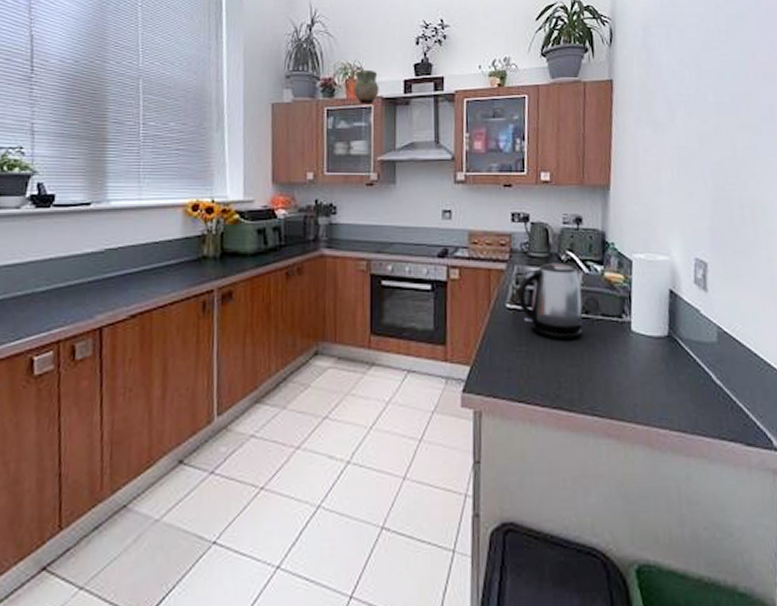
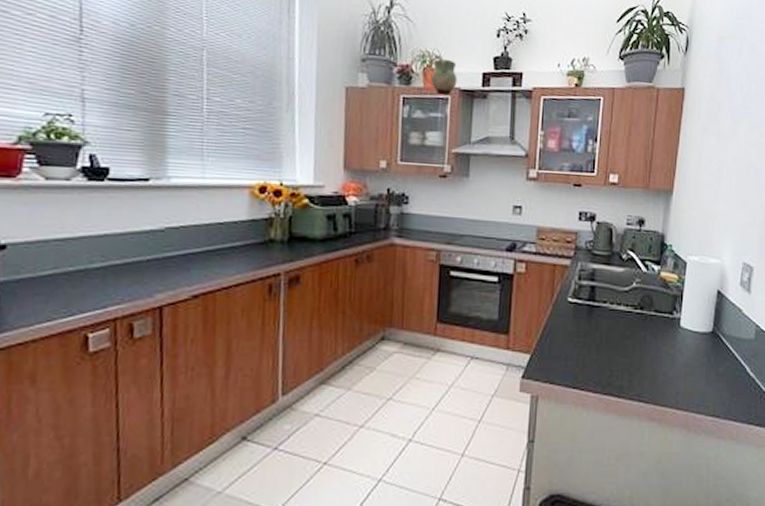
kettle: present [517,262,584,340] -> none [578,261,641,333]

